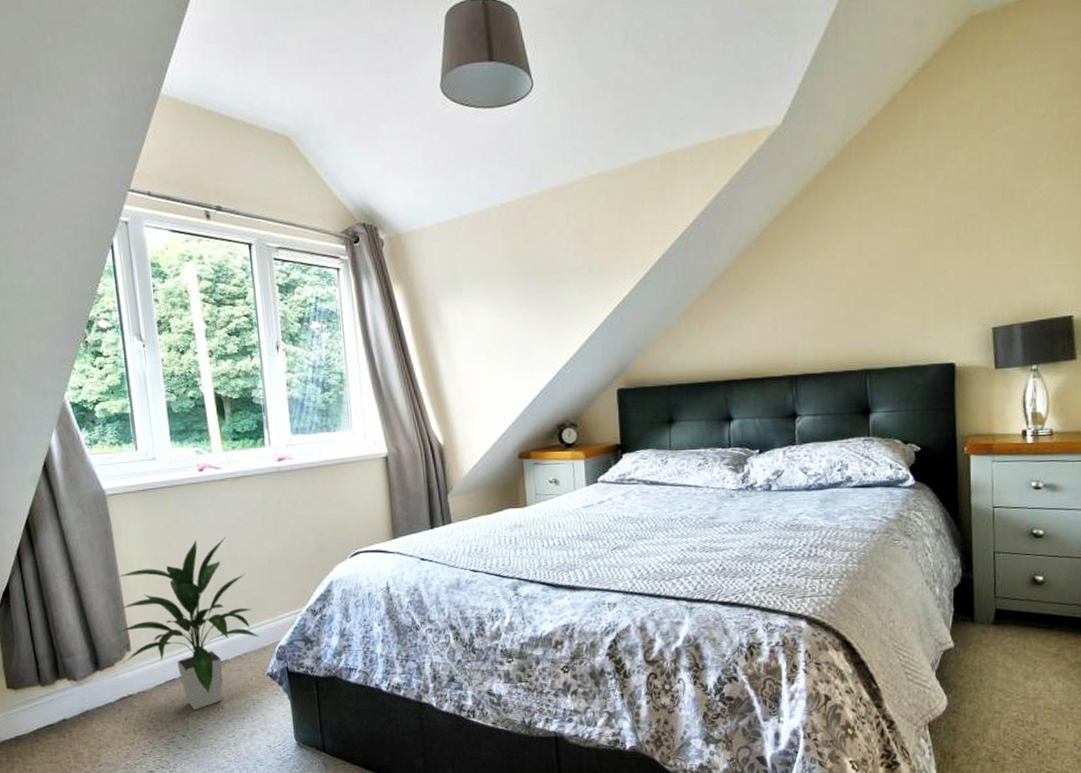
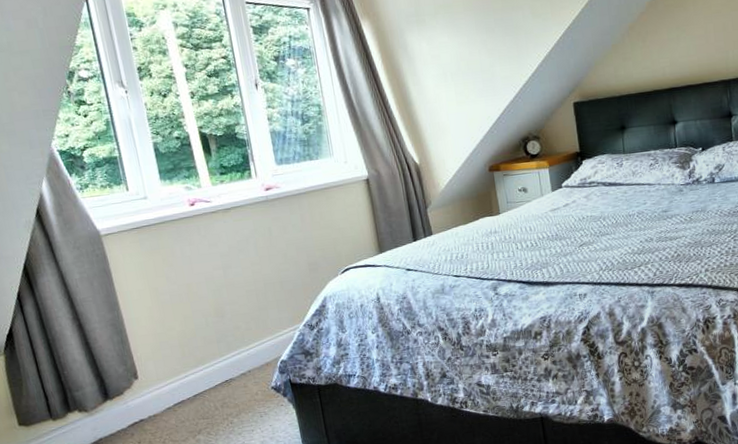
indoor plant: present [116,536,260,710] -> none [118,264,262,427]

